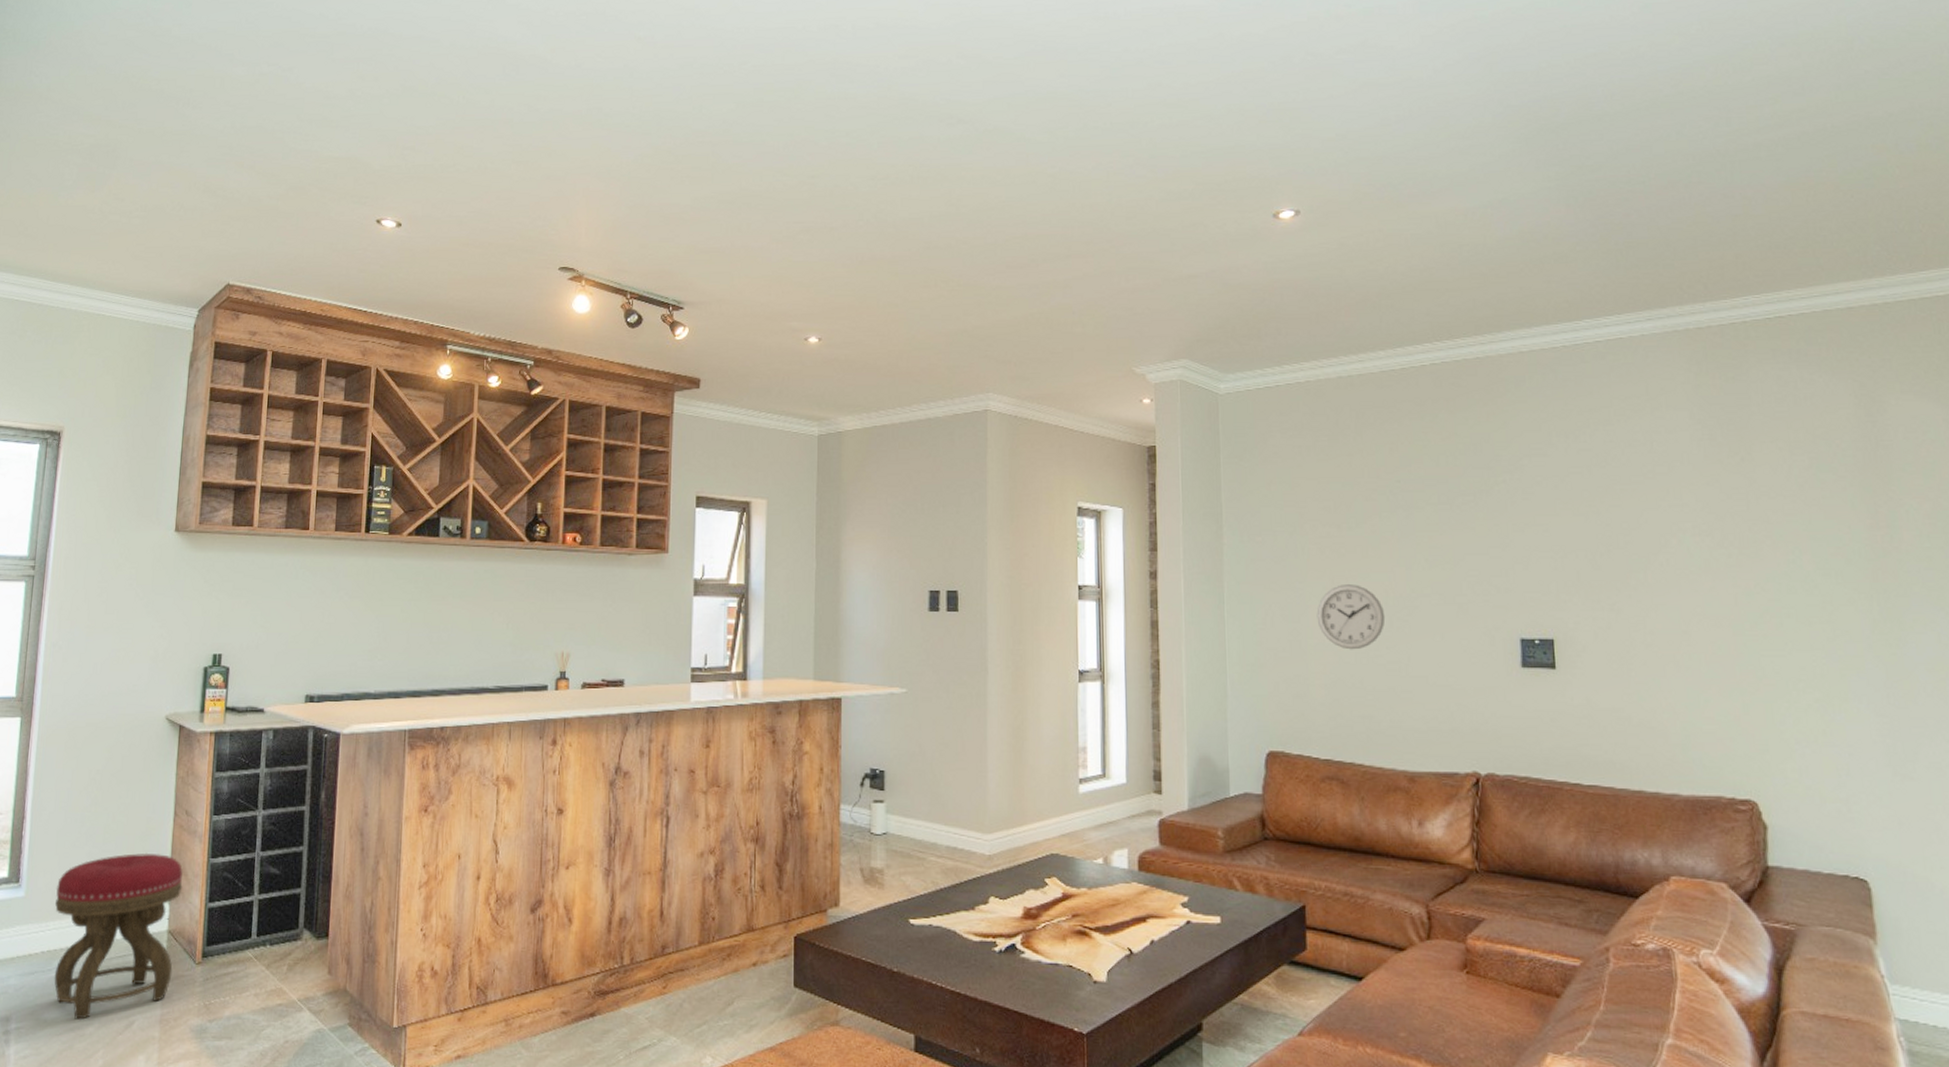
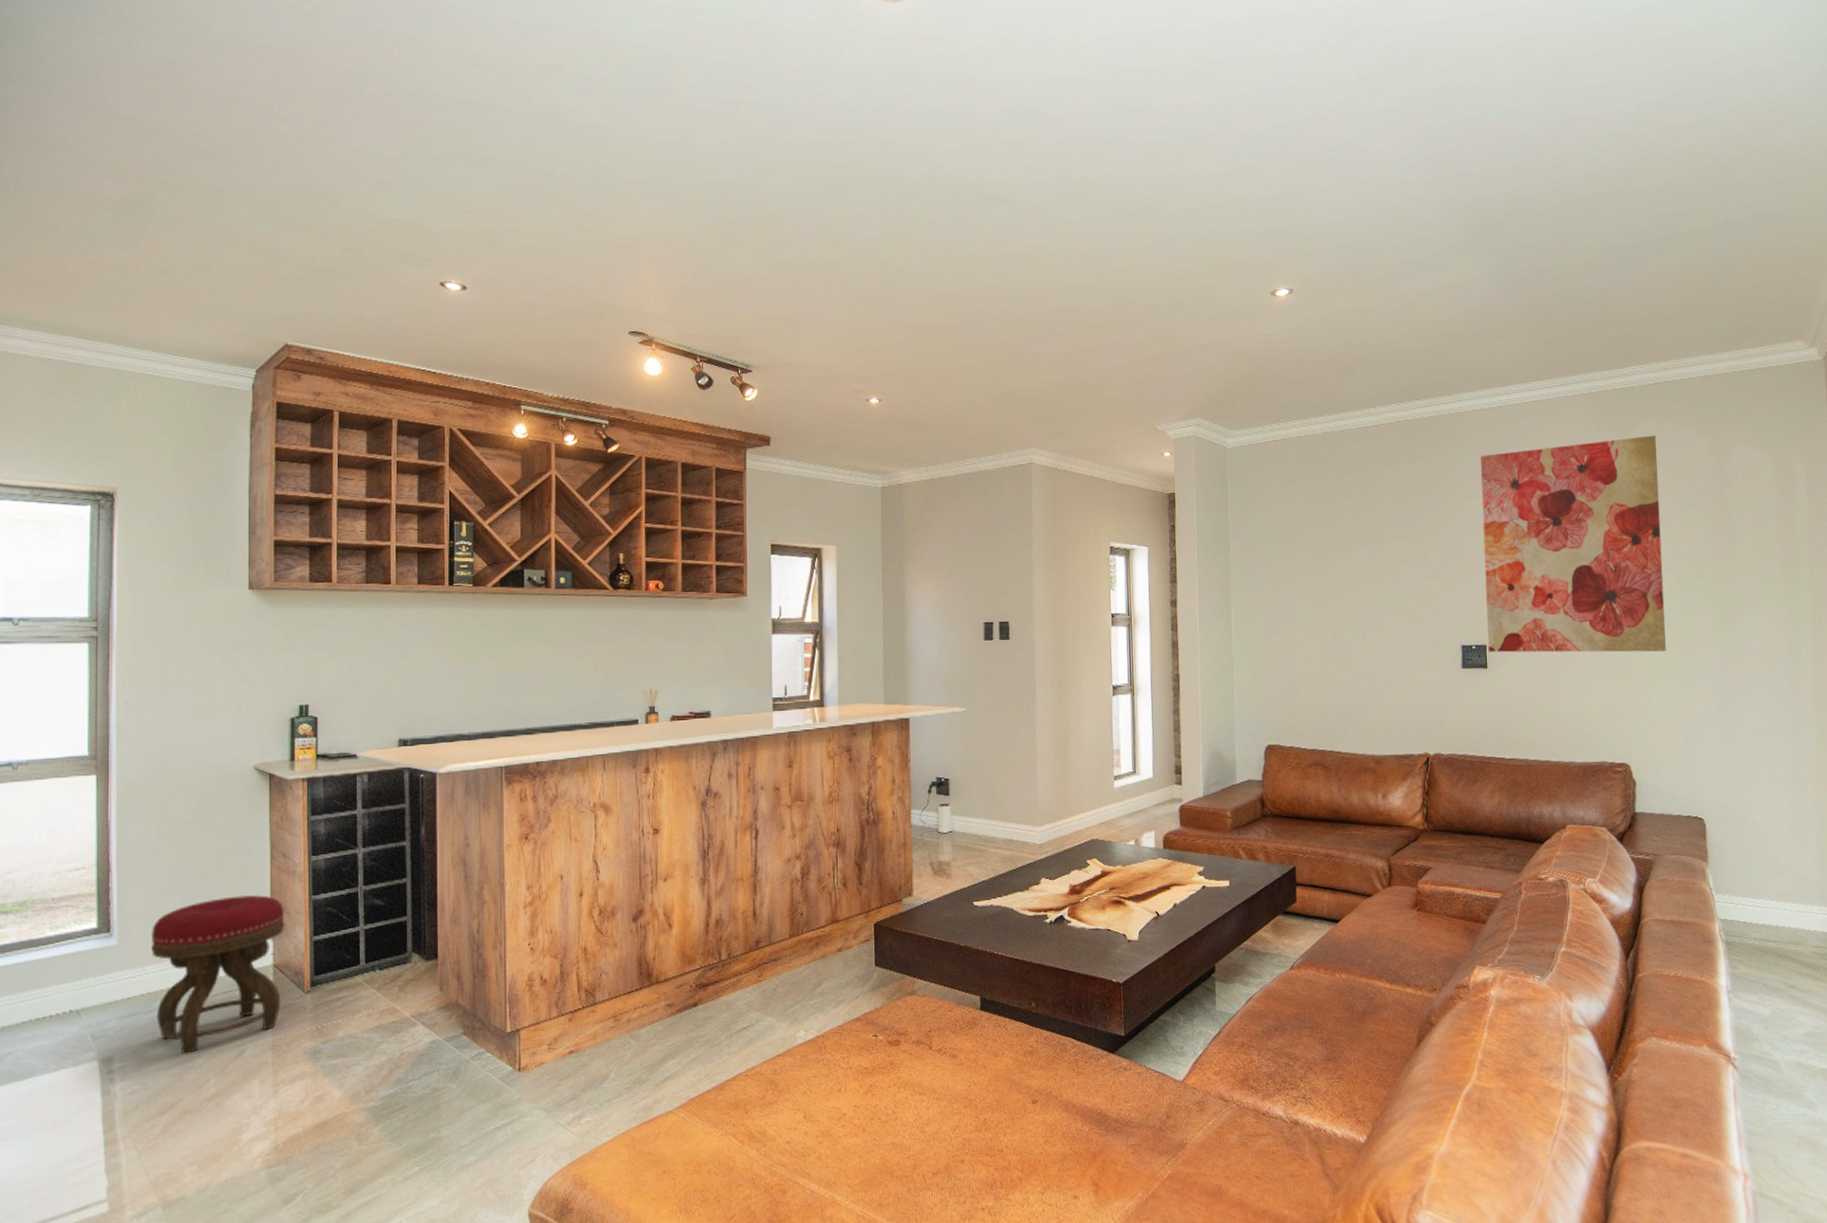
wall clock: present [1316,584,1386,650] -> none [1305,606,1359,660]
wall art: none [1540,382,1805,656] -> present [1480,435,1667,653]

